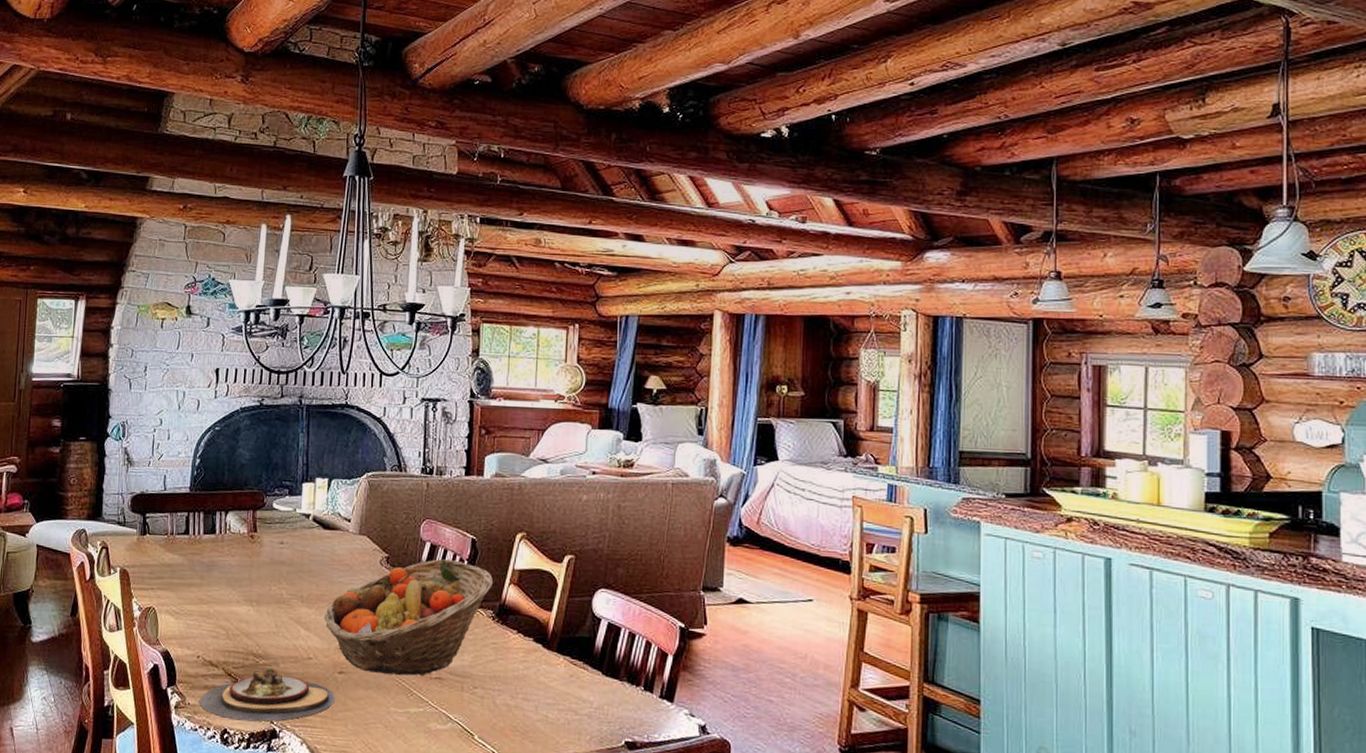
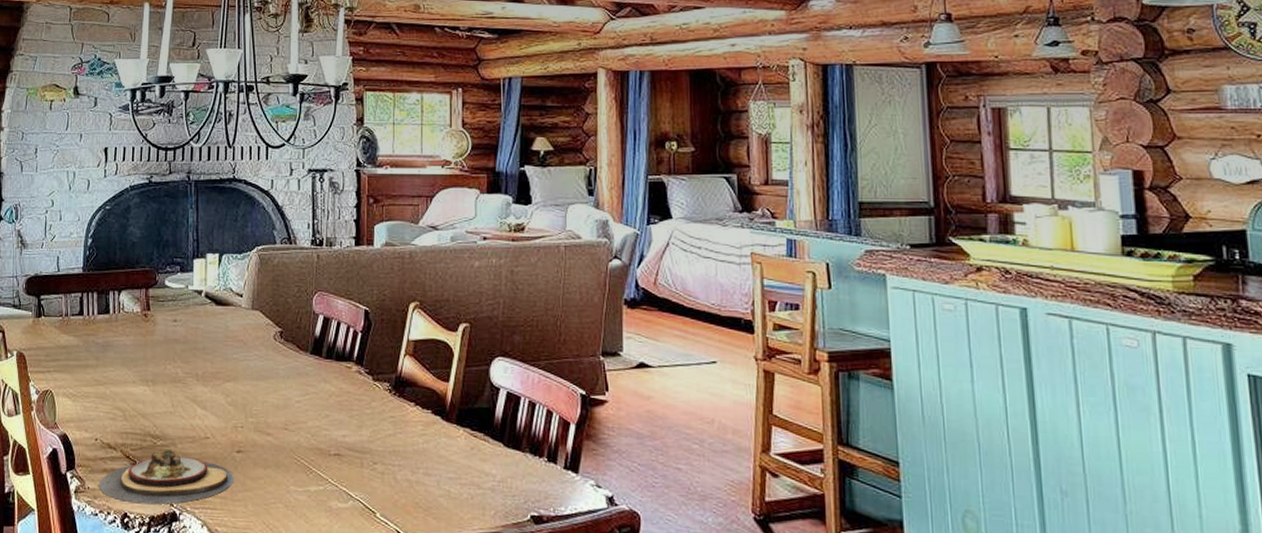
fruit basket: present [324,558,494,676] -> none [220,331,389,453]

